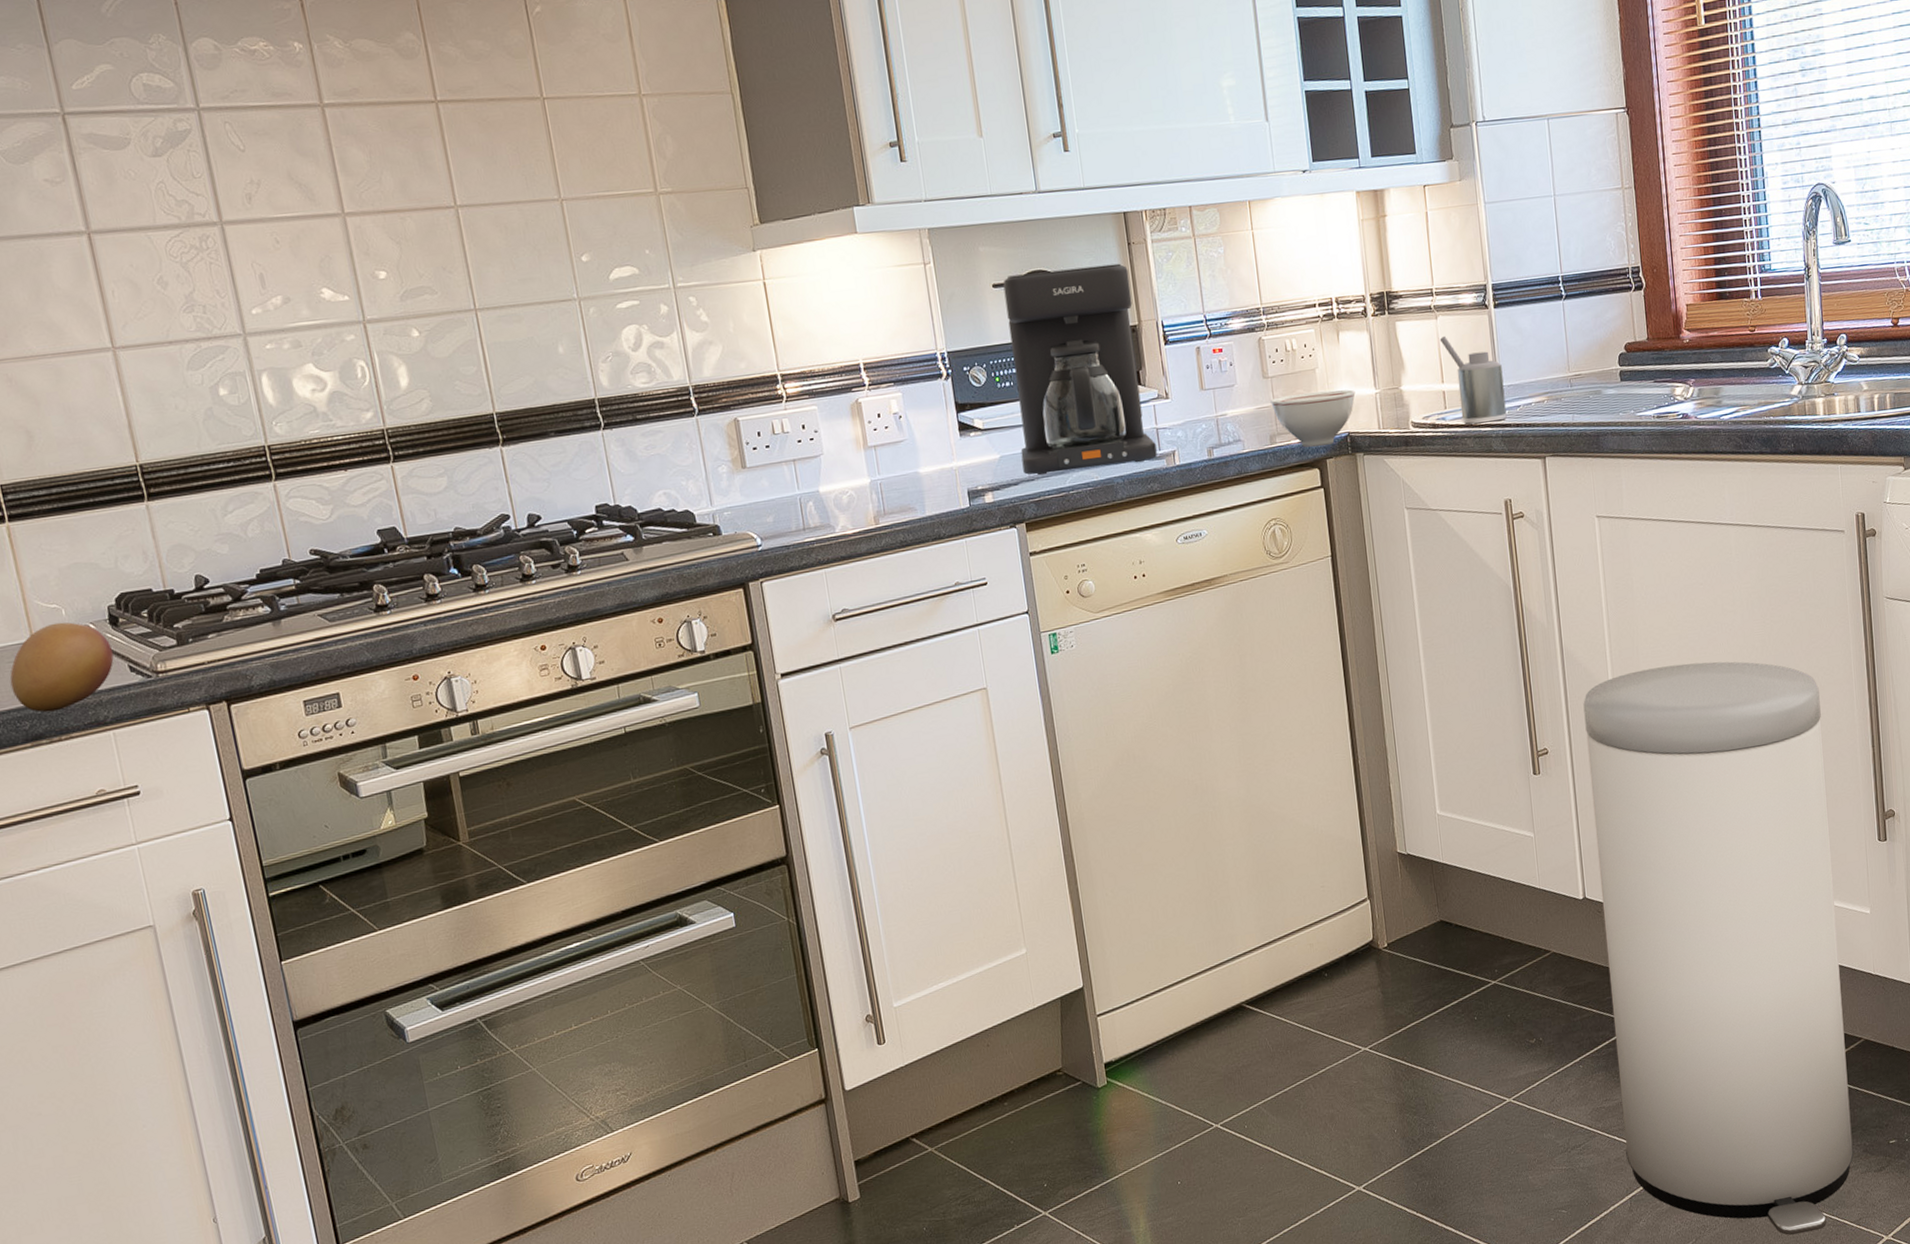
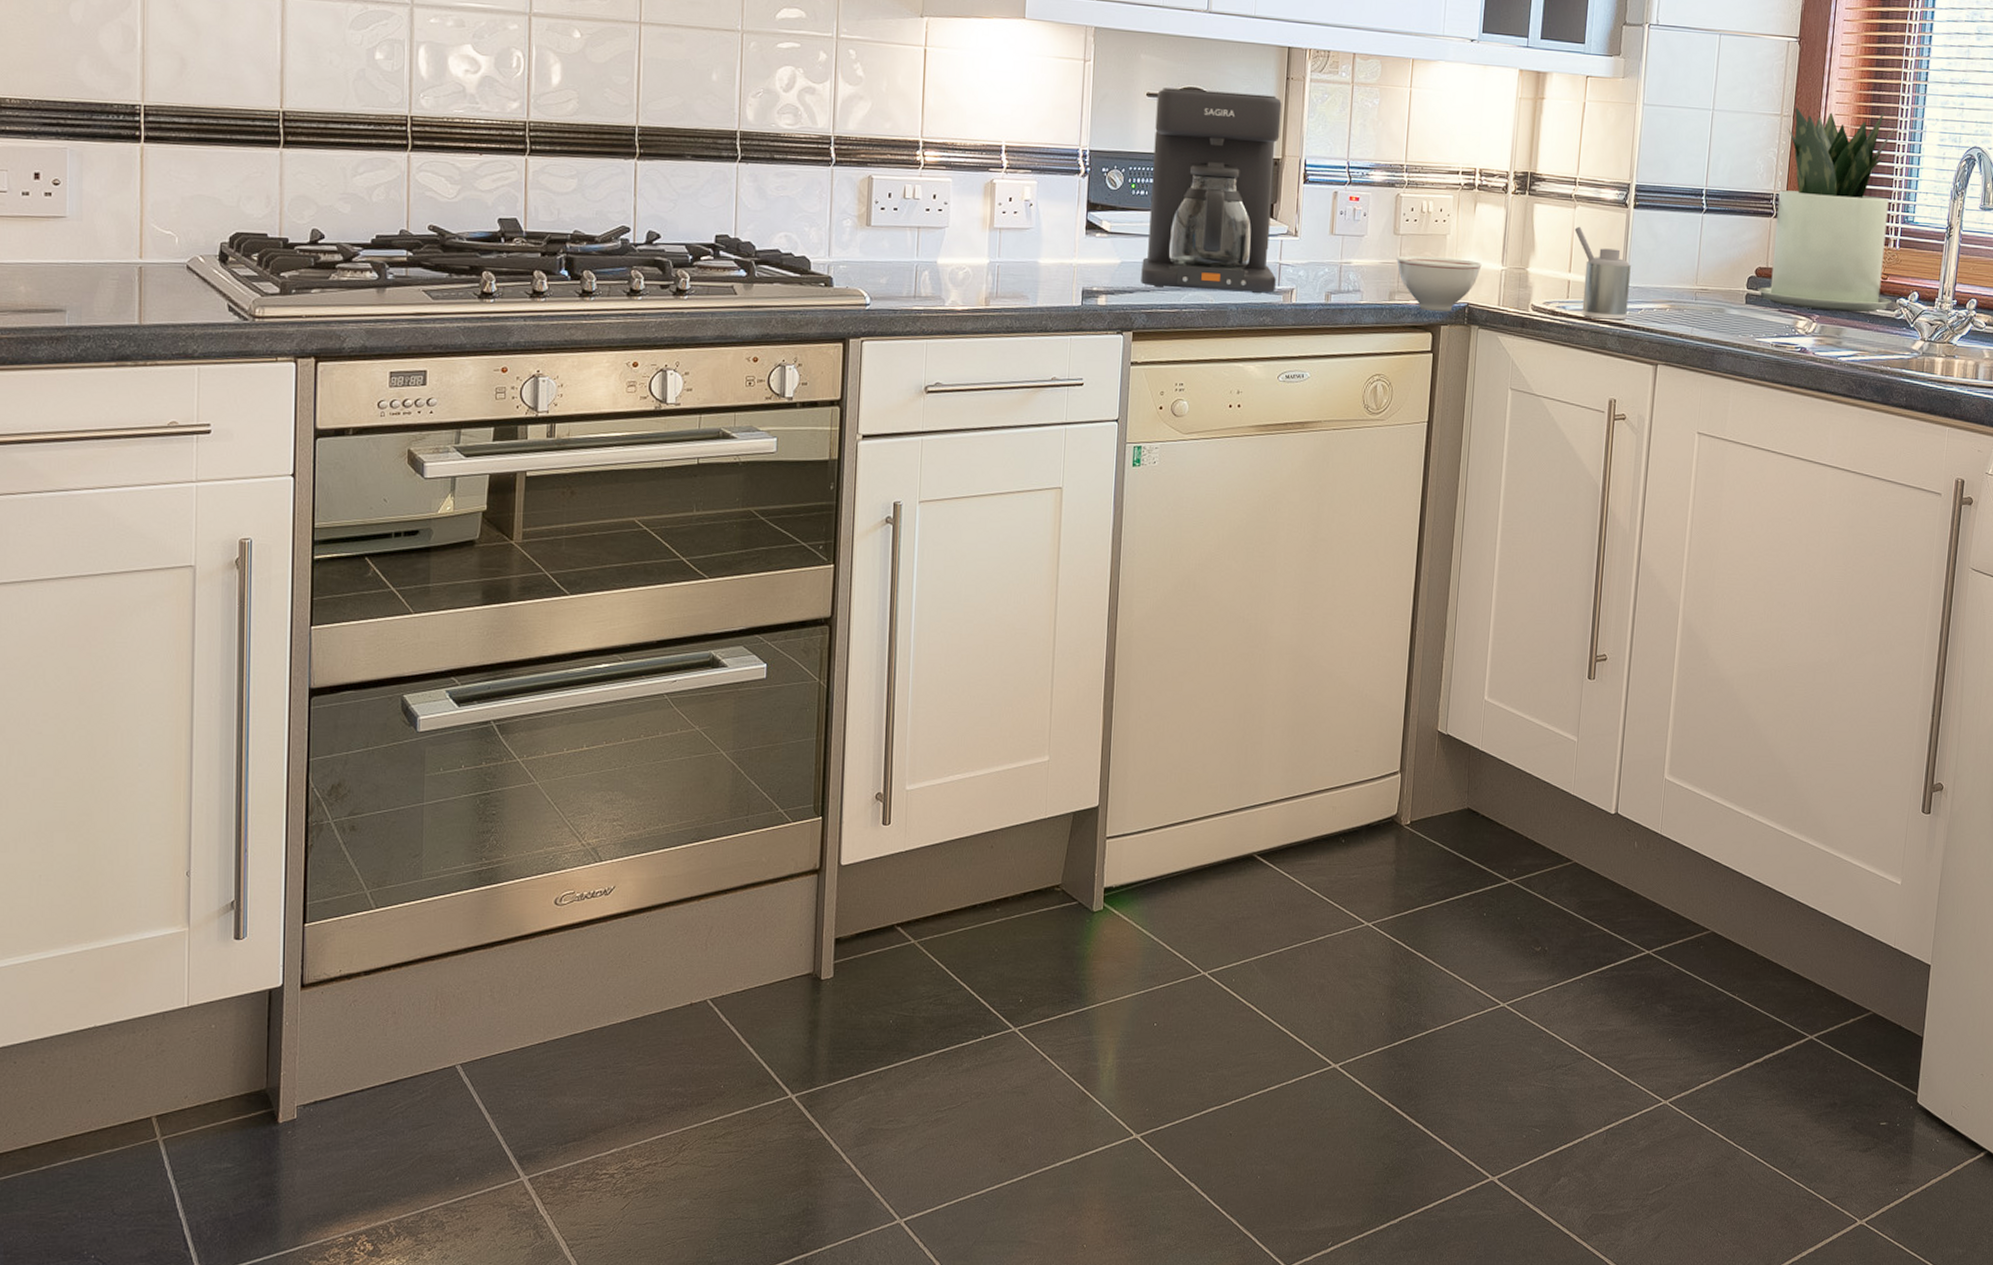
fruit: present [9,622,114,713] -> none [109,249,215,336]
pedal bin: present [1583,661,1854,1235] -> none [1611,594,1889,1201]
planter: none [1630,166,1763,376] -> present [1758,107,1897,312]

